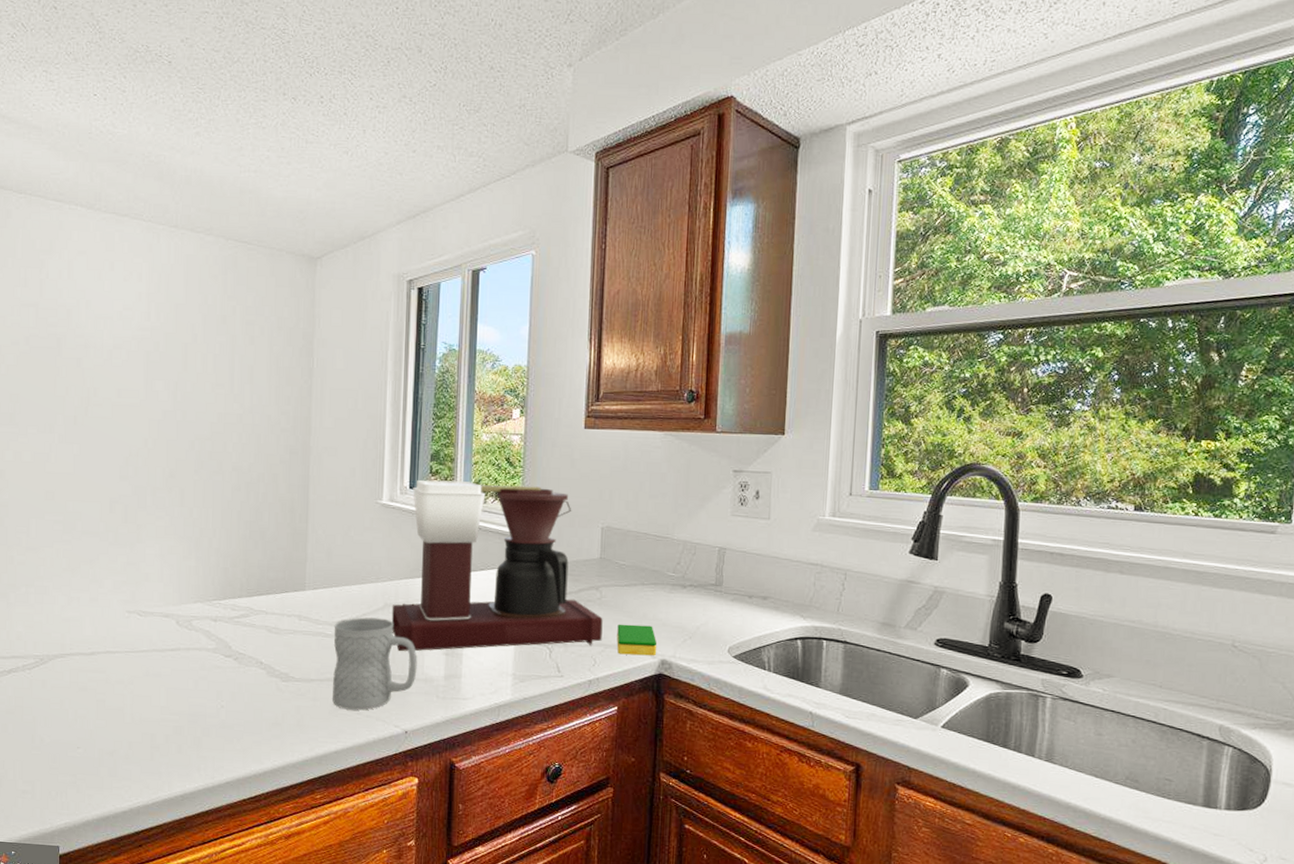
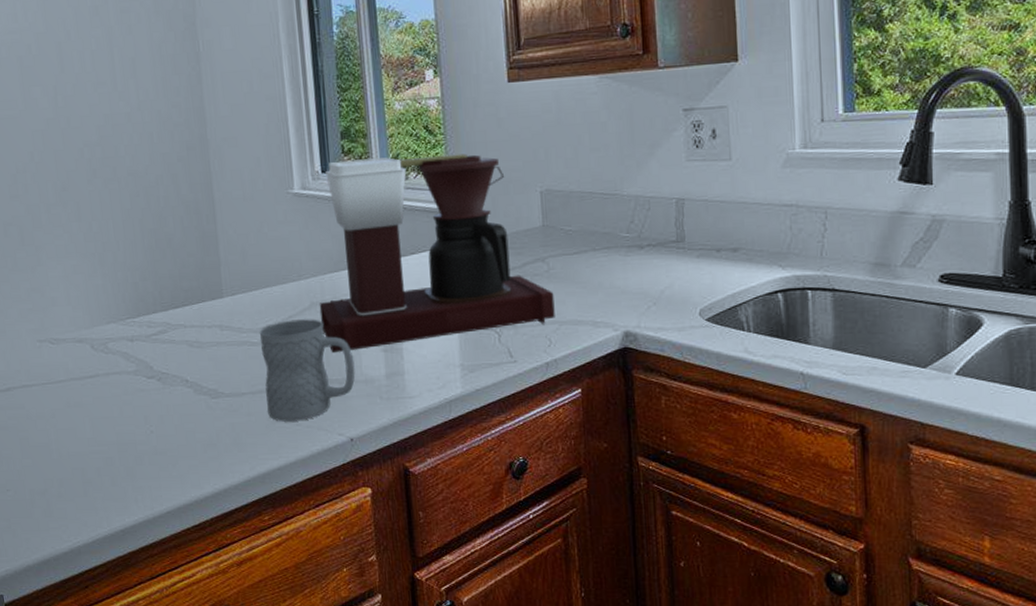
dish sponge: present [617,624,657,656] -> none [571,295,619,331]

